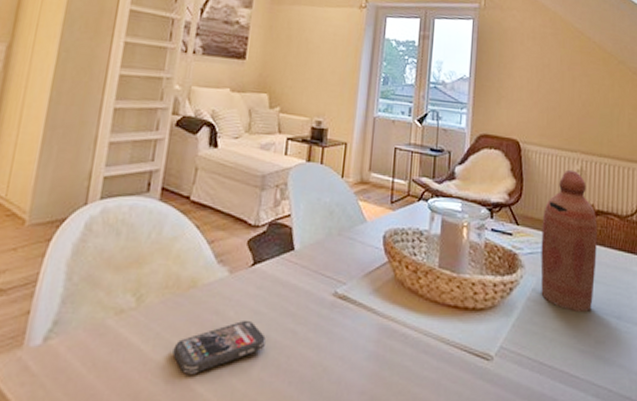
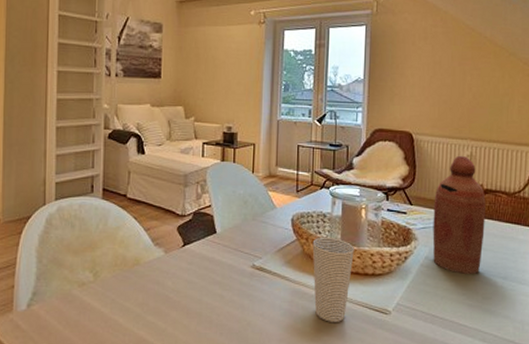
smartphone: present [172,320,266,374] -> none [126,288,199,329]
cup: none [405,259,454,370] -> present [312,237,354,322]

